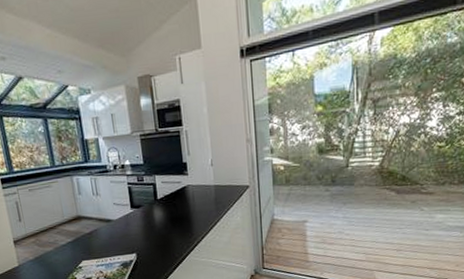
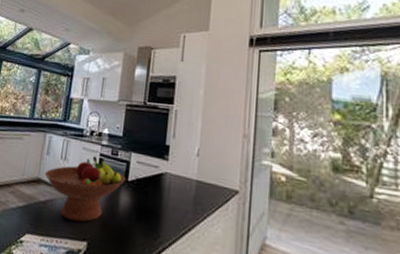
fruit bowl: none [82,185,156,241] -> present [44,155,126,222]

